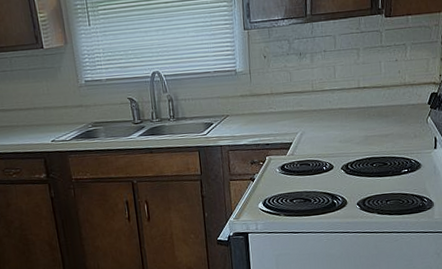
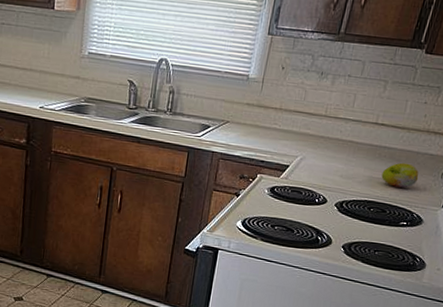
fruit: none [375,116,408,141] -> present [381,162,419,188]

